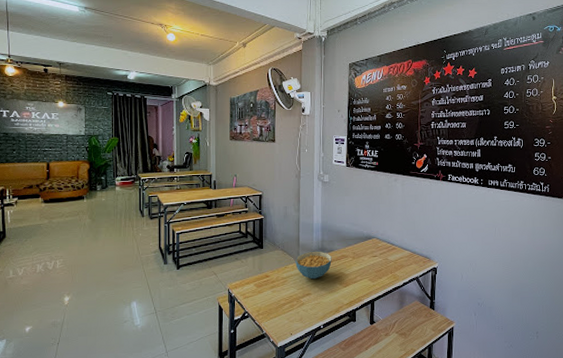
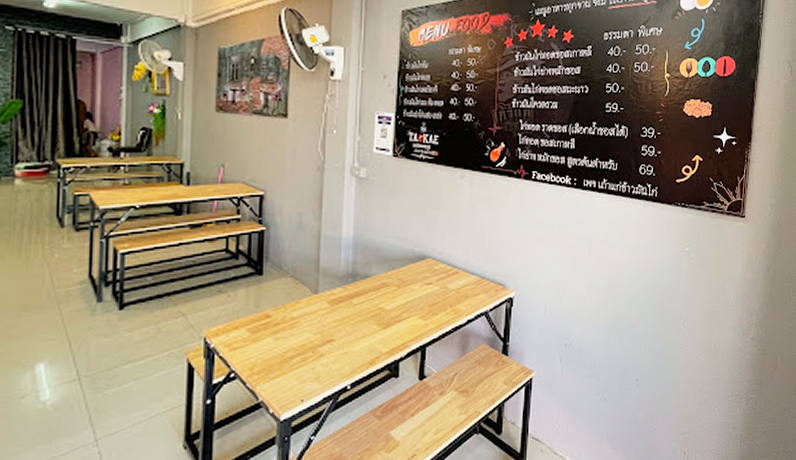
cereal bowl: present [295,251,332,280] -> none [312,277,367,319]

